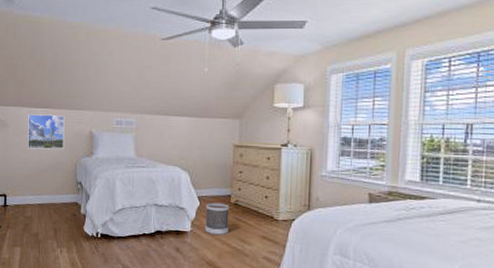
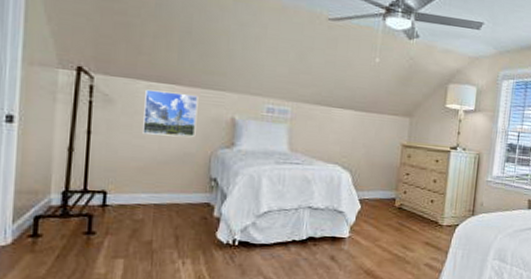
wastebasket: present [205,202,229,236] -> none [365,206,393,242]

